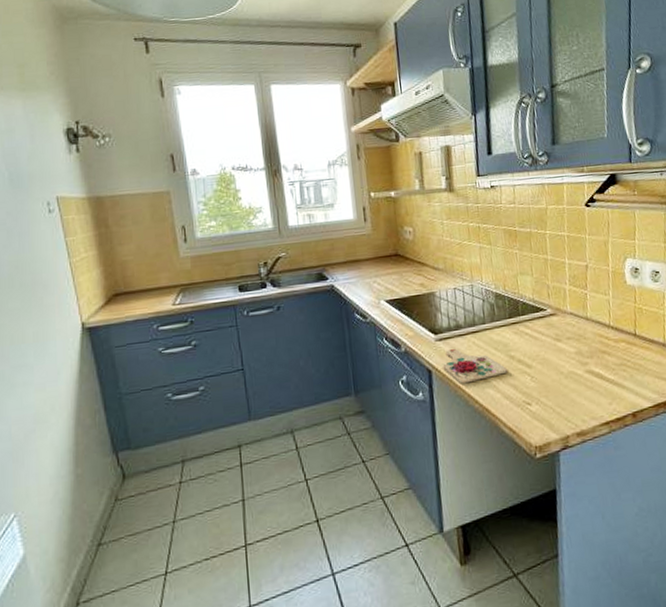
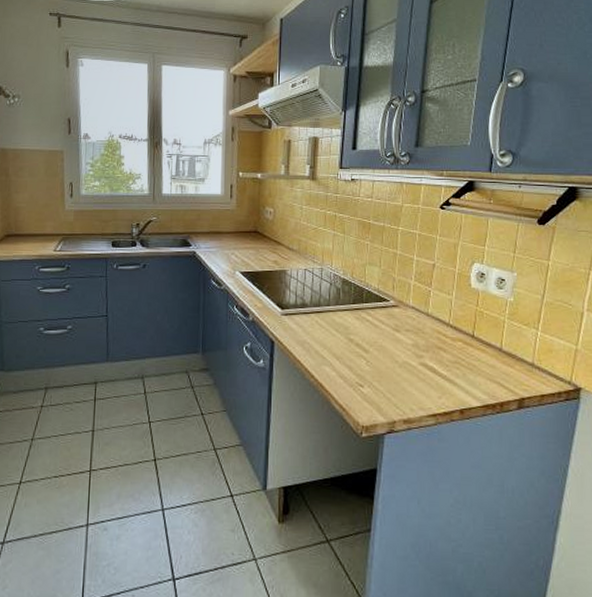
cutting board: present [442,349,508,384] -> none [285,325,346,358]

